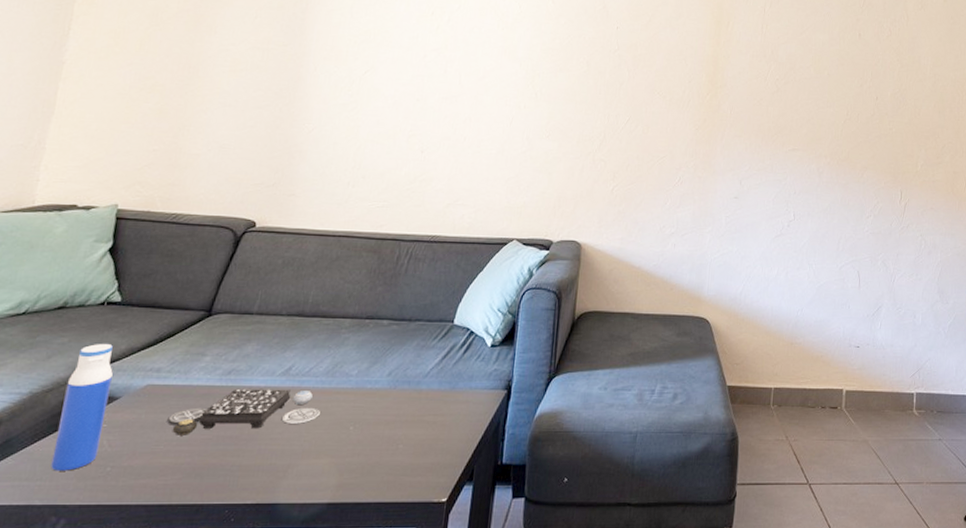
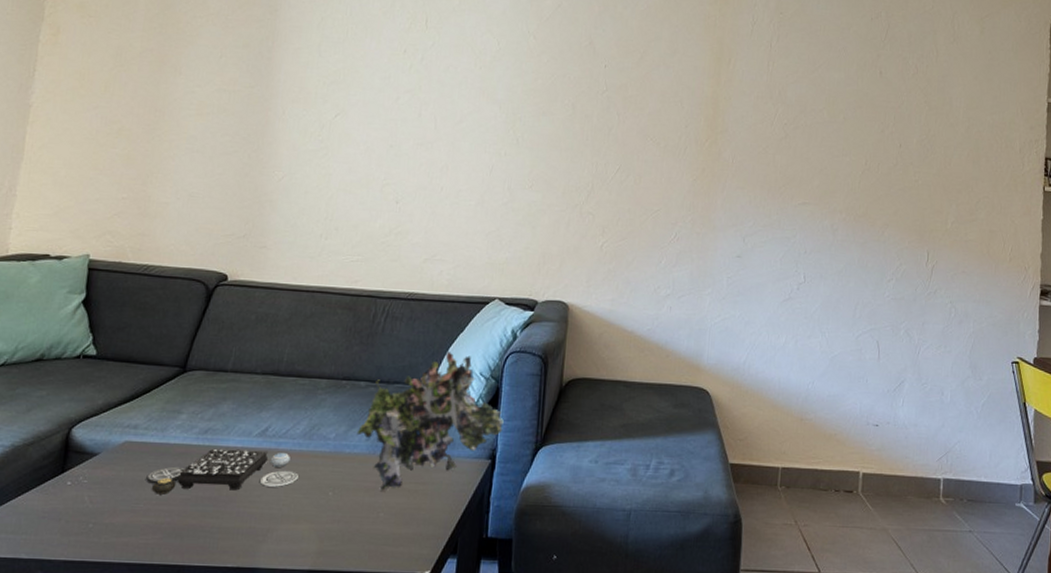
water bottle: present [51,344,113,471] -> none [35,398,91,526]
plant: none [378,288,520,425] -> present [356,350,504,492]

